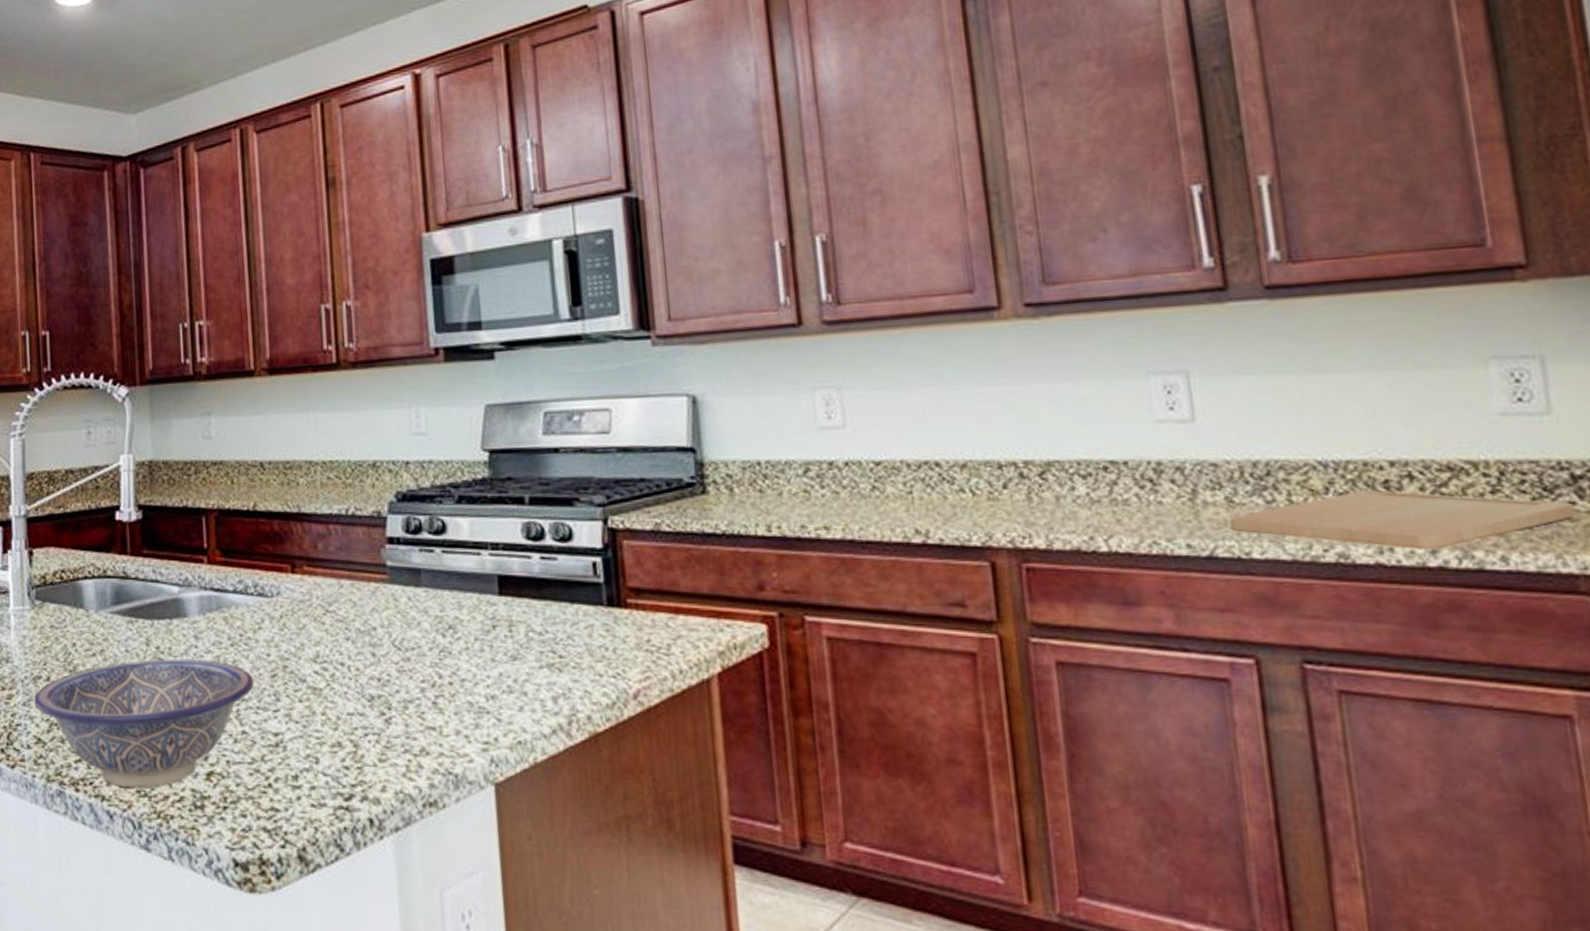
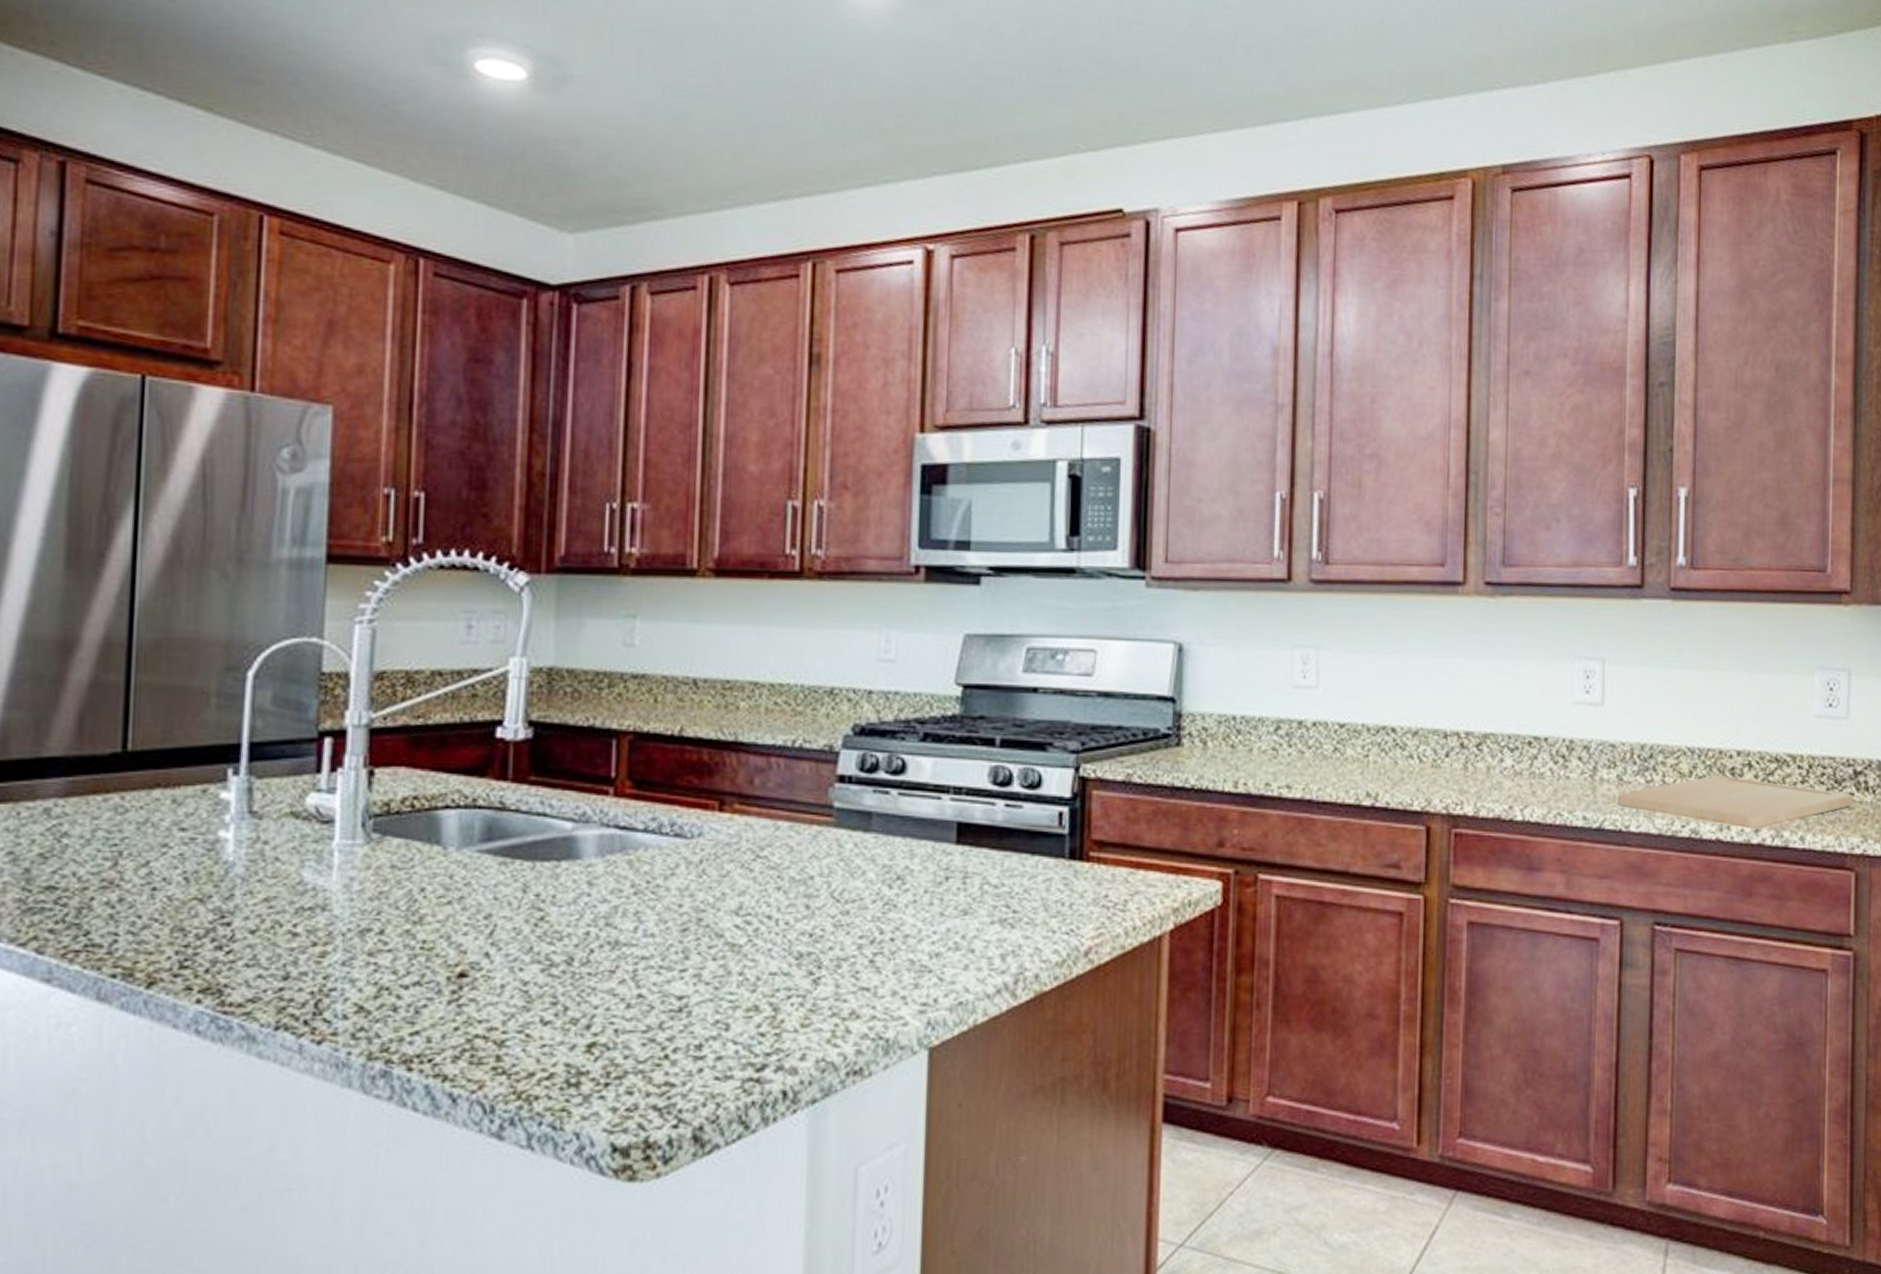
decorative bowl: present [33,659,255,788] -> none [357,909,660,1065]

